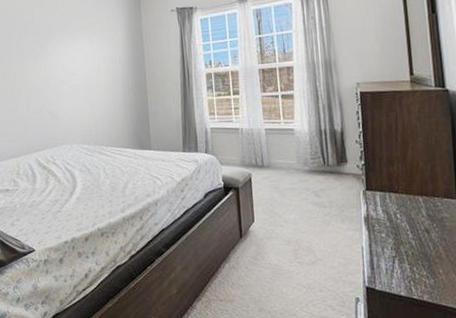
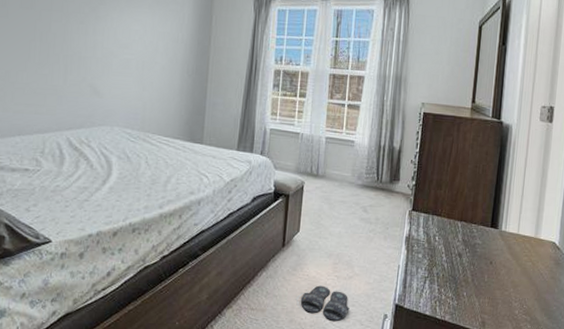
slippers: none [267,273,318,308] -> present [301,285,350,322]

